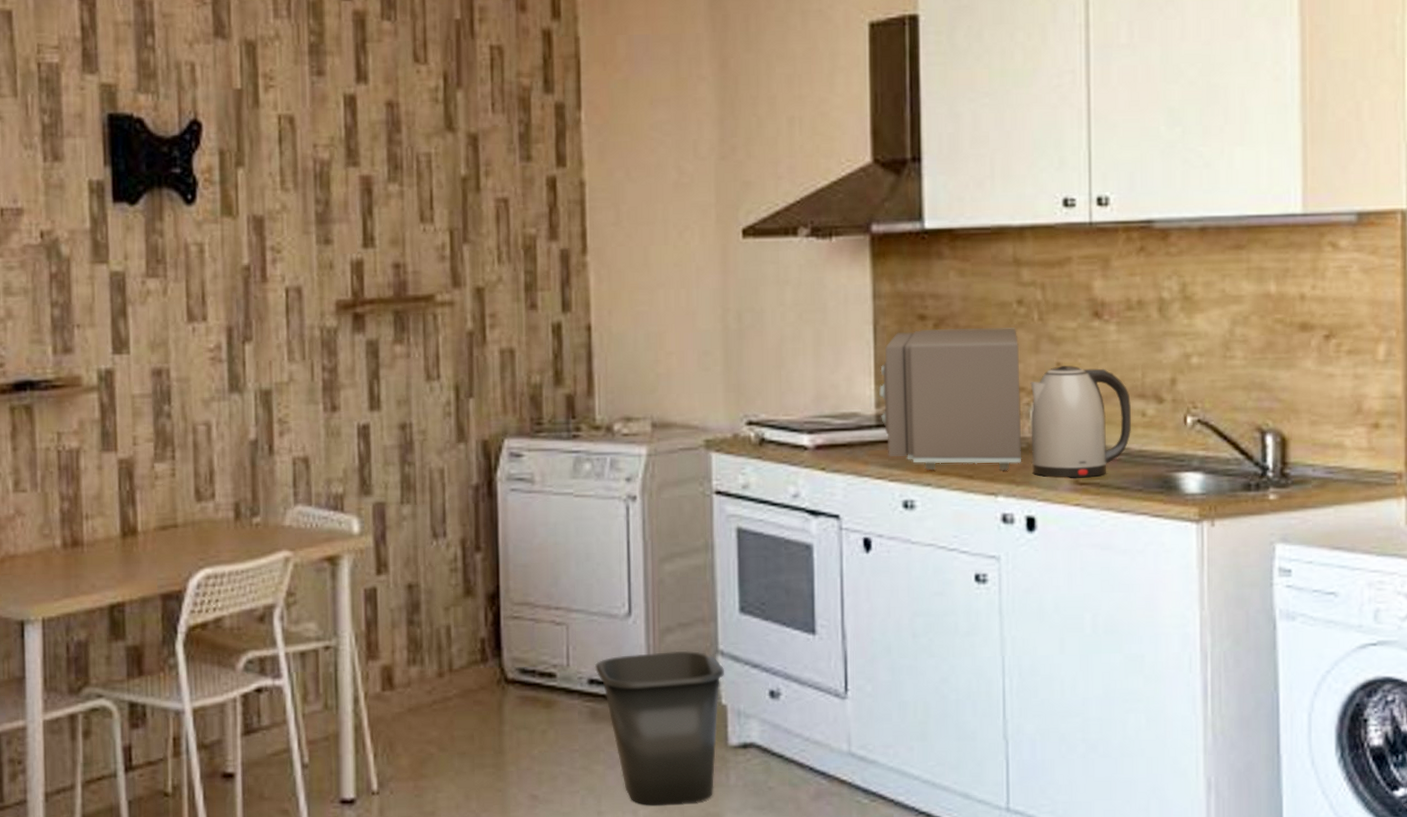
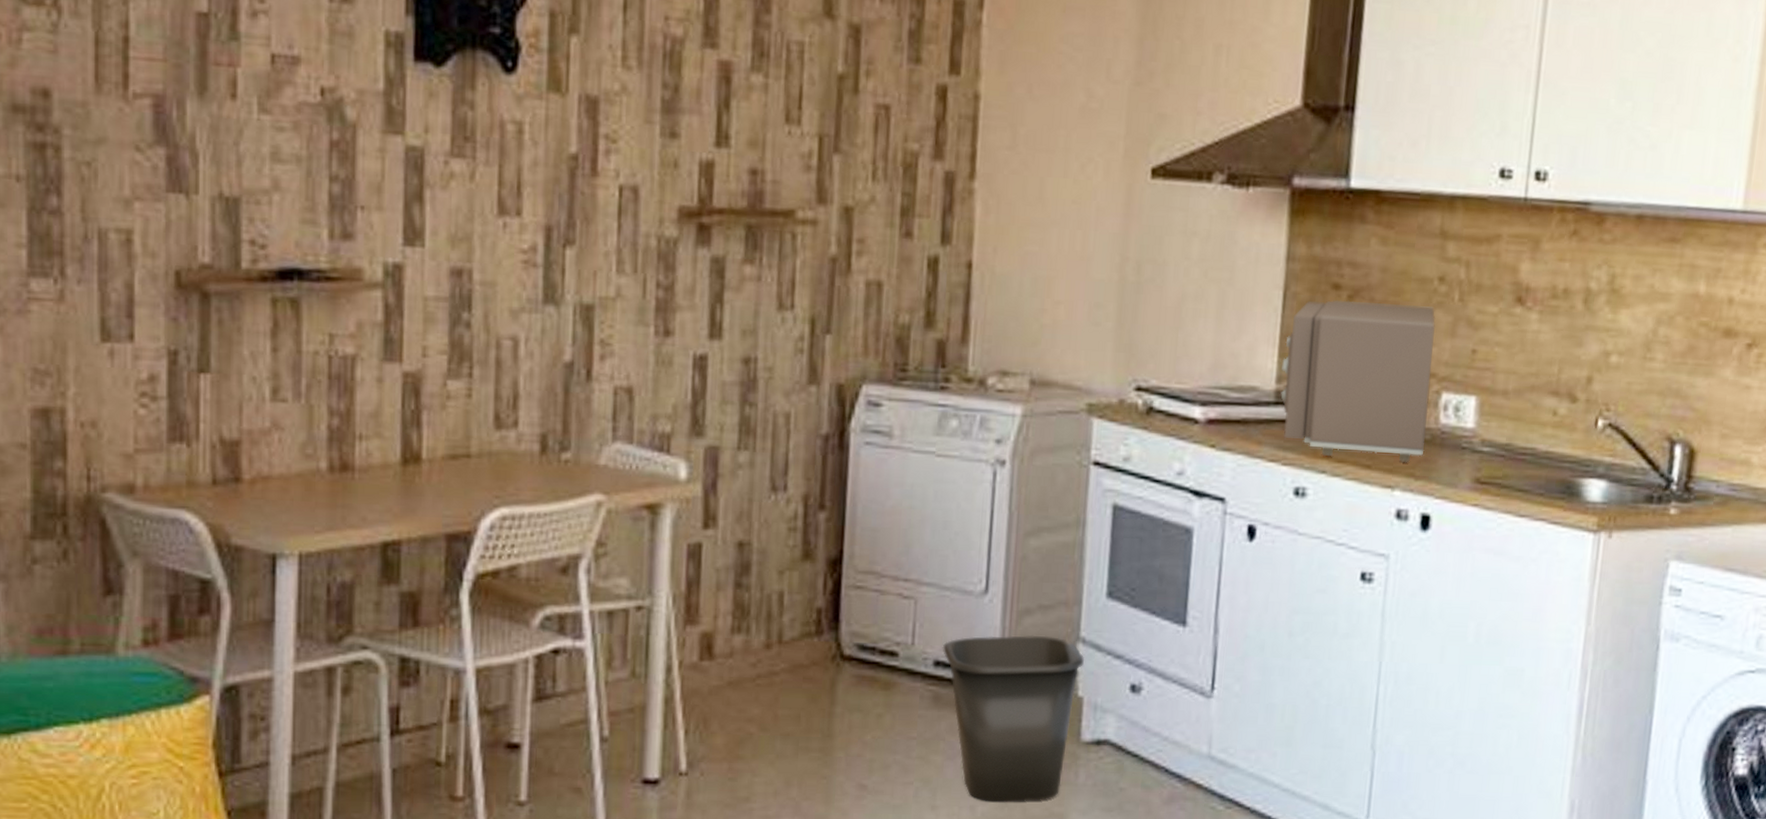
kettle: present [1030,366,1131,478] -> none [1433,353,1544,476]

